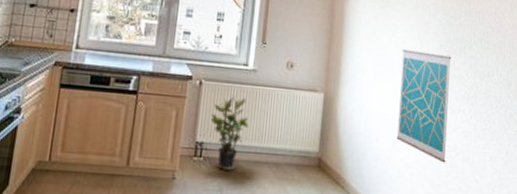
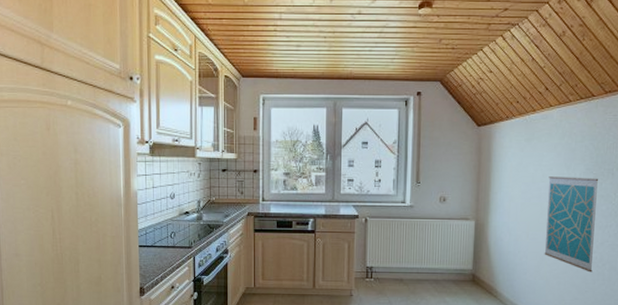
potted plant: present [210,94,249,171] -> none [377,227,410,287]

